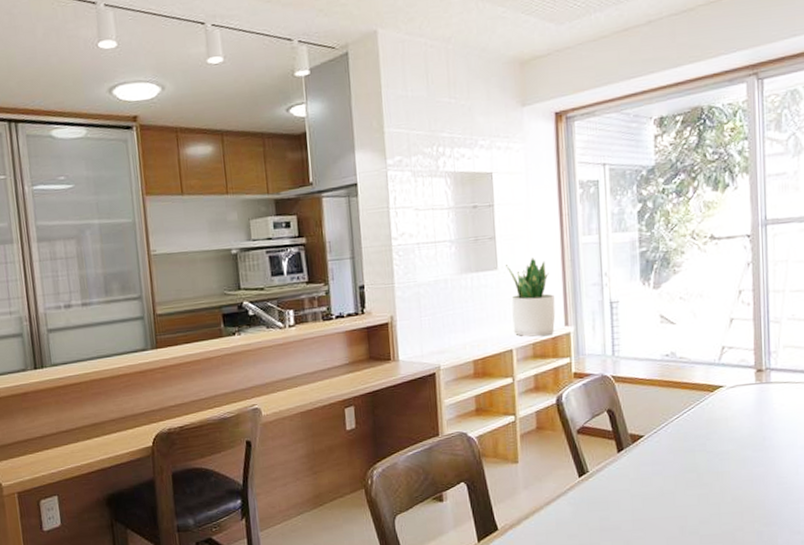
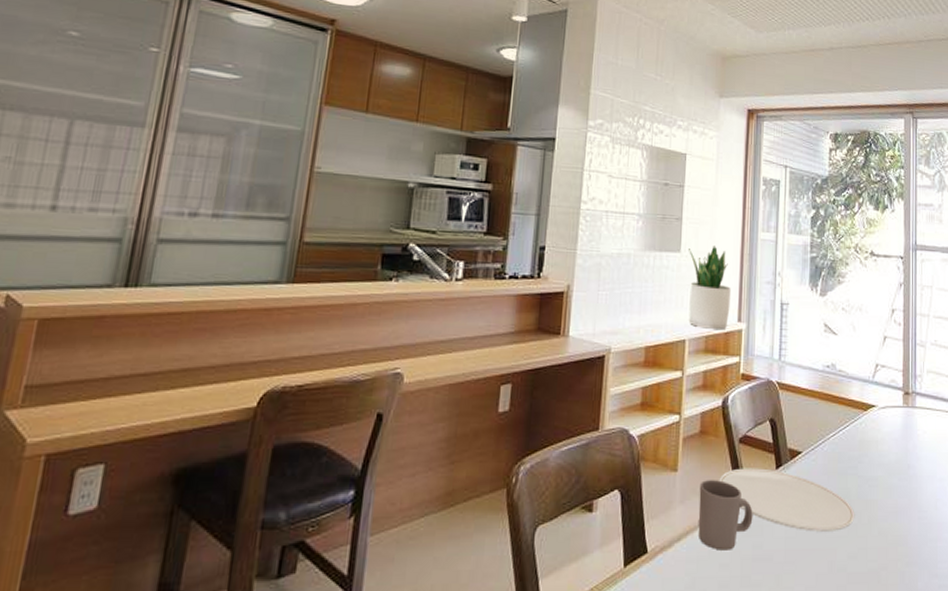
mug: none [541,467,598,524] -> present [698,480,753,551]
plate: none [560,453,706,503] -> present [719,468,855,532]

